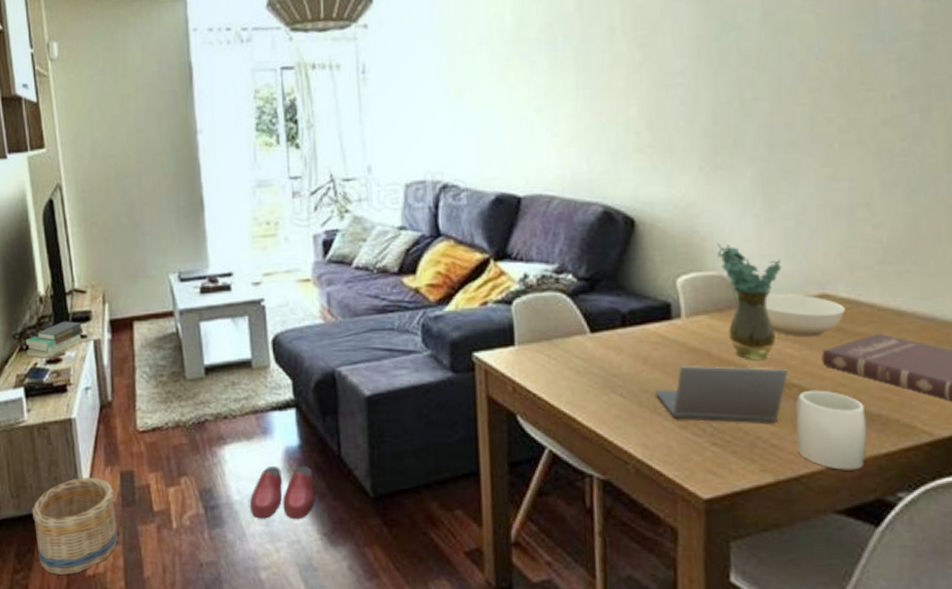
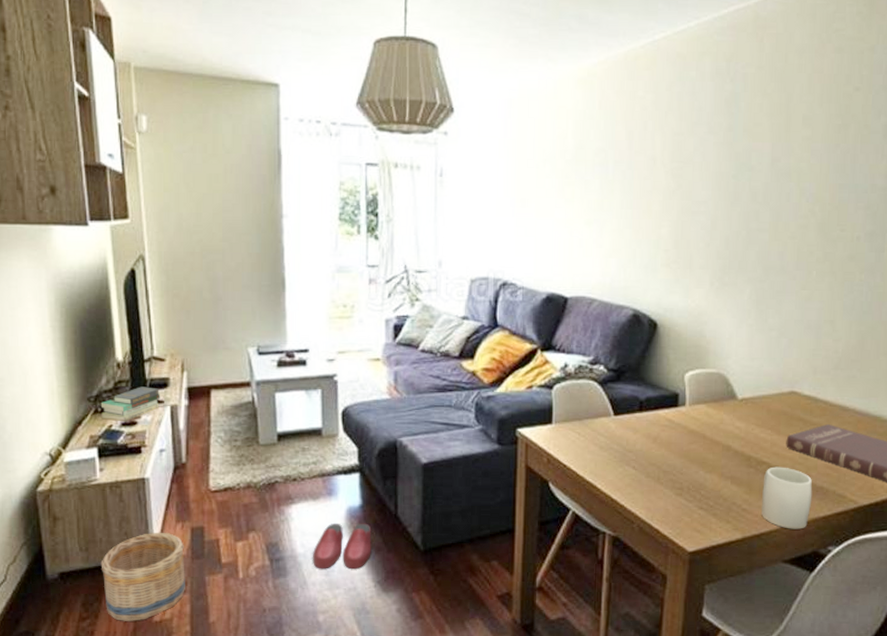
laptop computer: present [655,366,788,425] -> none [660,445,760,493]
vase: present [717,243,782,360] -> none [718,346,765,442]
bowl: present [765,293,845,337] -> none [749,389,807,425]

